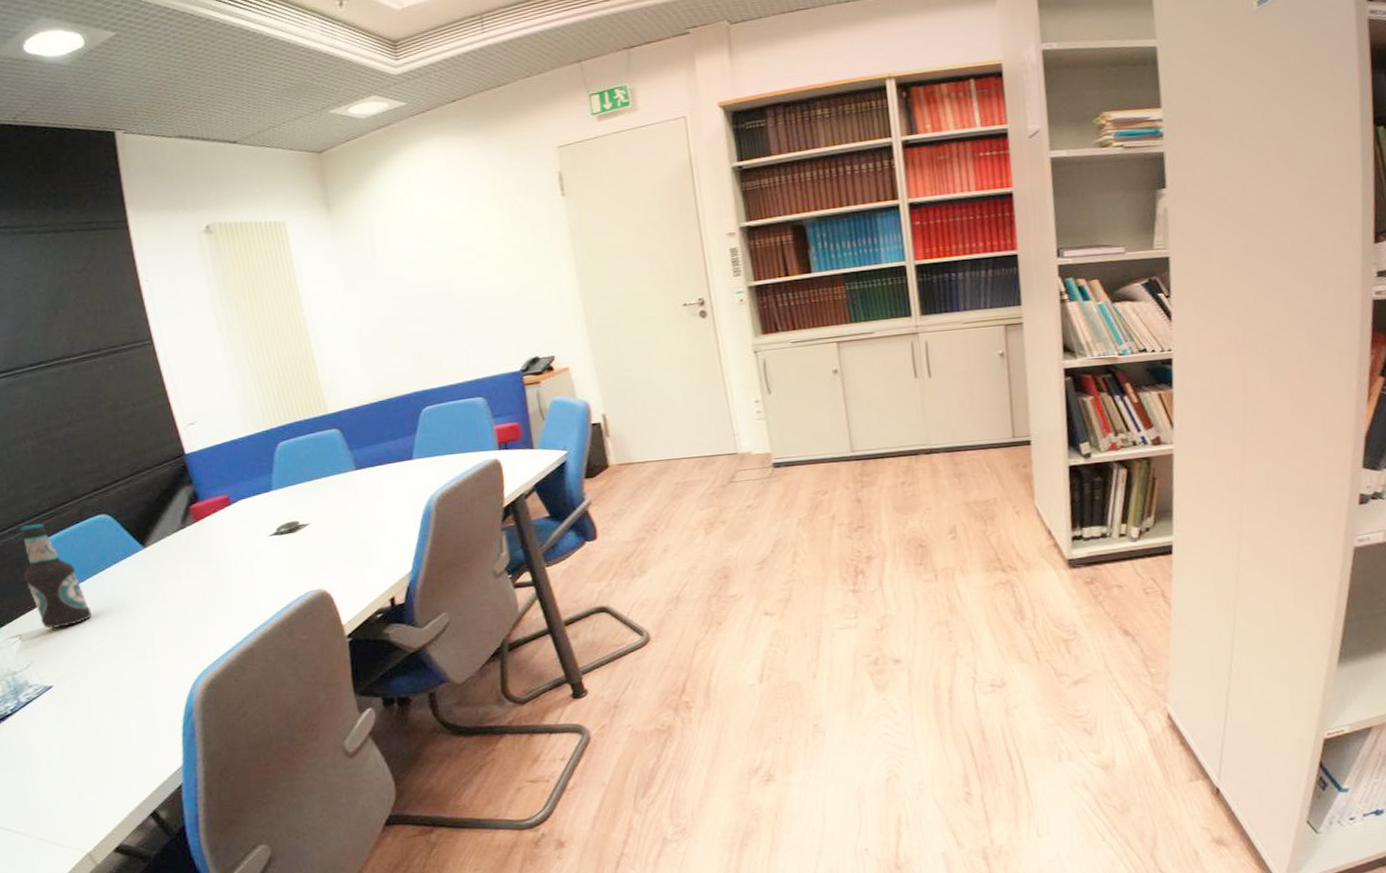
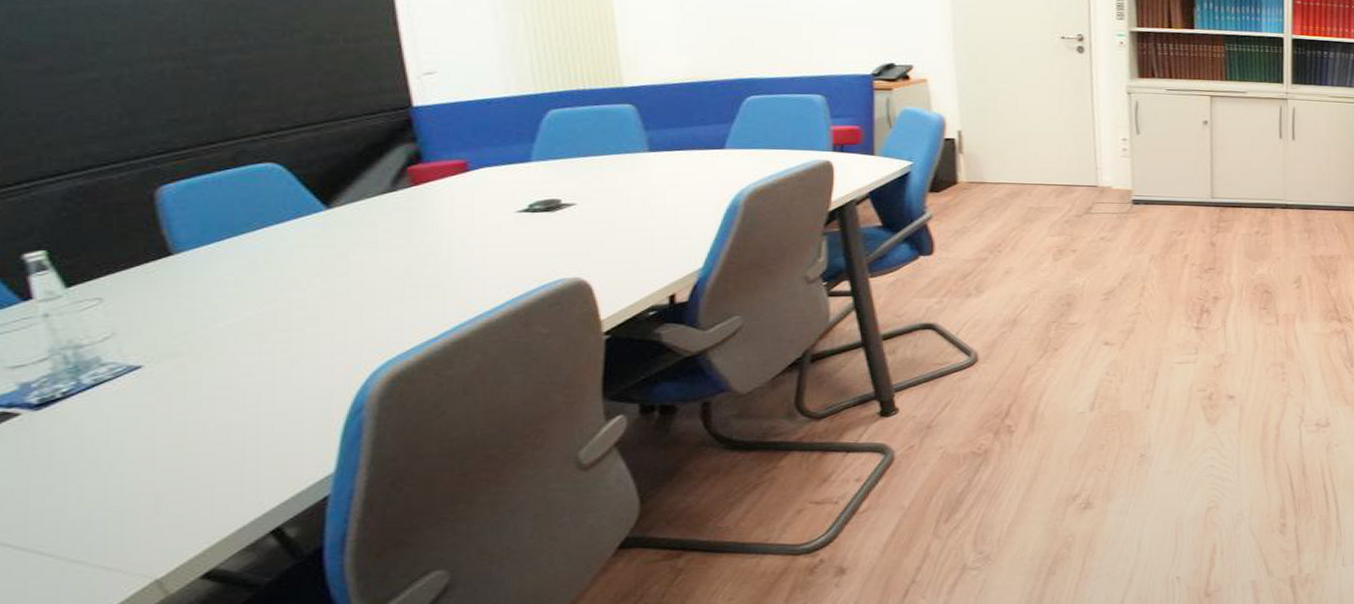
bottle: present [20,523,92,629] -> none [123,163,226,294]

